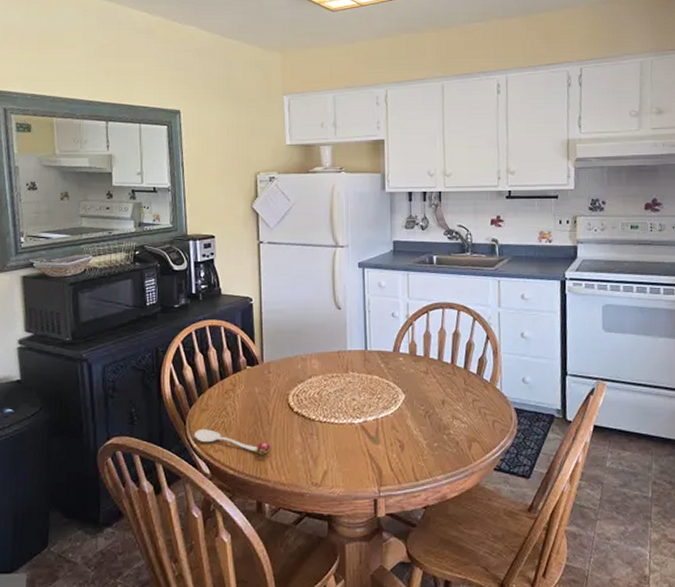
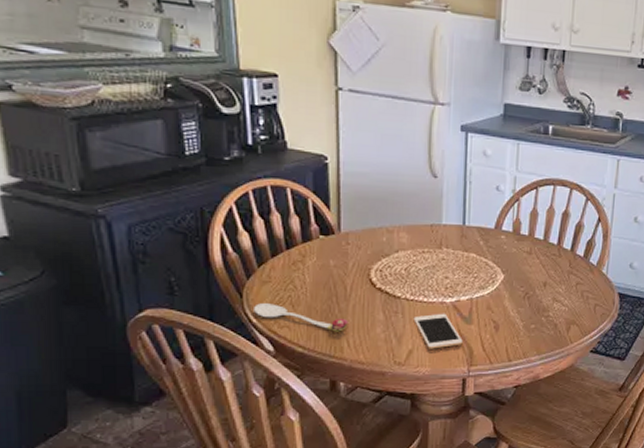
cell phone: none [327,433,372,470] -> present [413,313,463,349]

